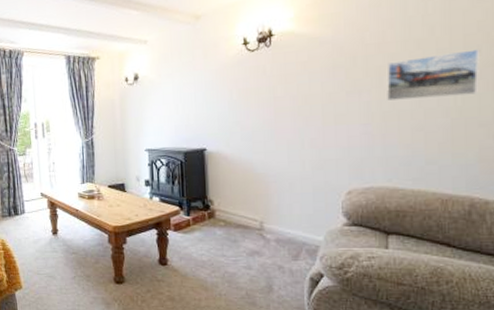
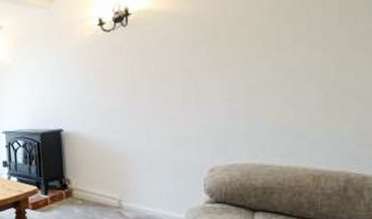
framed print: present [386,49,481,101] -> none [252,17,358,75]

